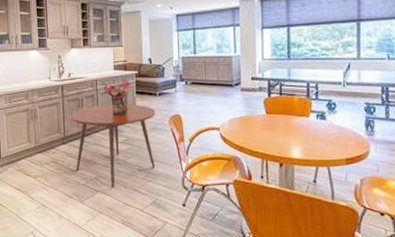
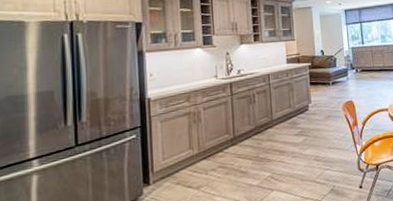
dining table: present [70,104,156,188] -> none [241,95,332,183]
bouquet: present [102,79,131,115] -> none [275,71,305,108]

